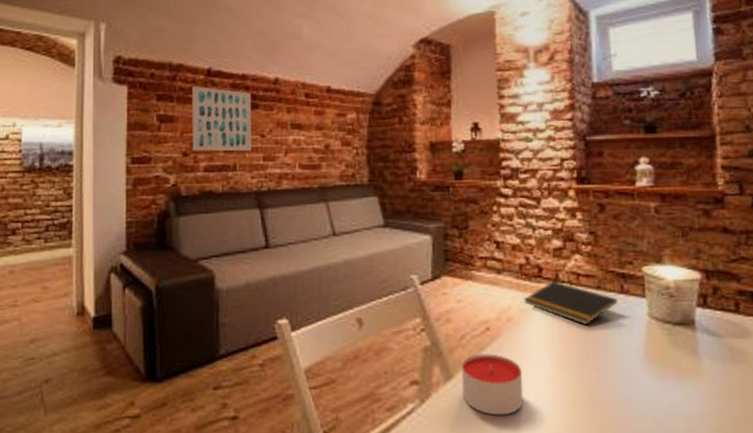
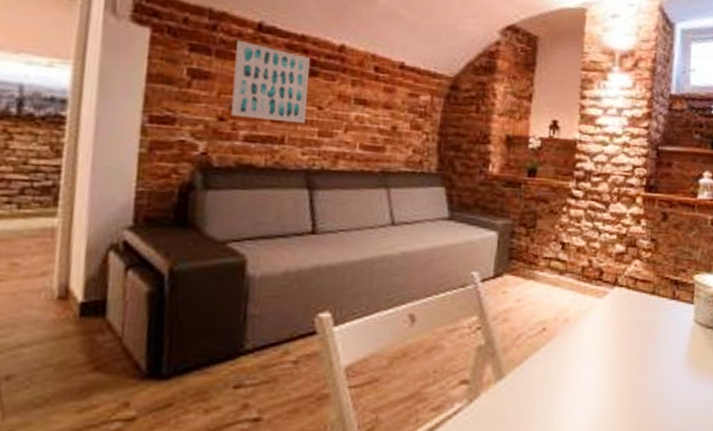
candle: present [461,354,524,415] -> none [512,354,573,415]
notepad: present [523,281,618,326] -> none [582,285,669,329]

